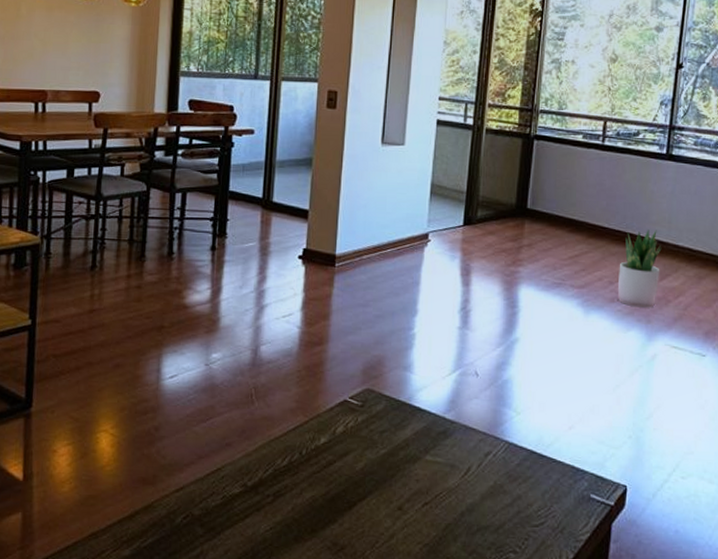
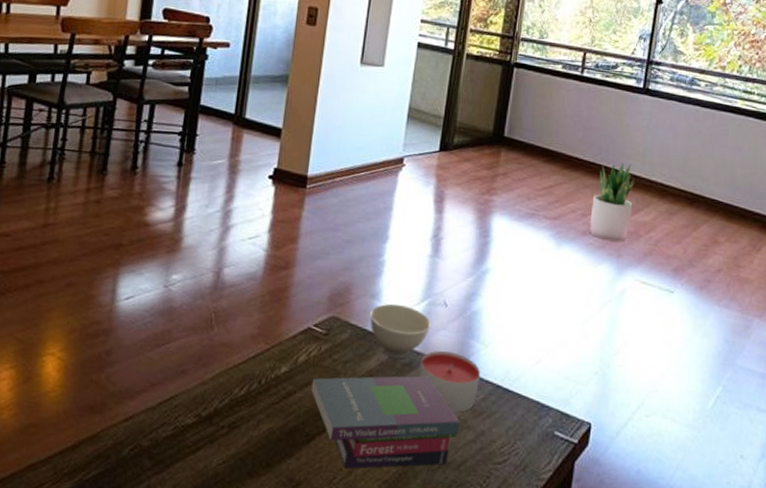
books: none [350,443,496,534] -> present [311,375,460,469]
bowl: none [402,375,464,428] -> present [369,303,432,359]
candle: none [454,419,514,478] -> present [419,351,480,413]

